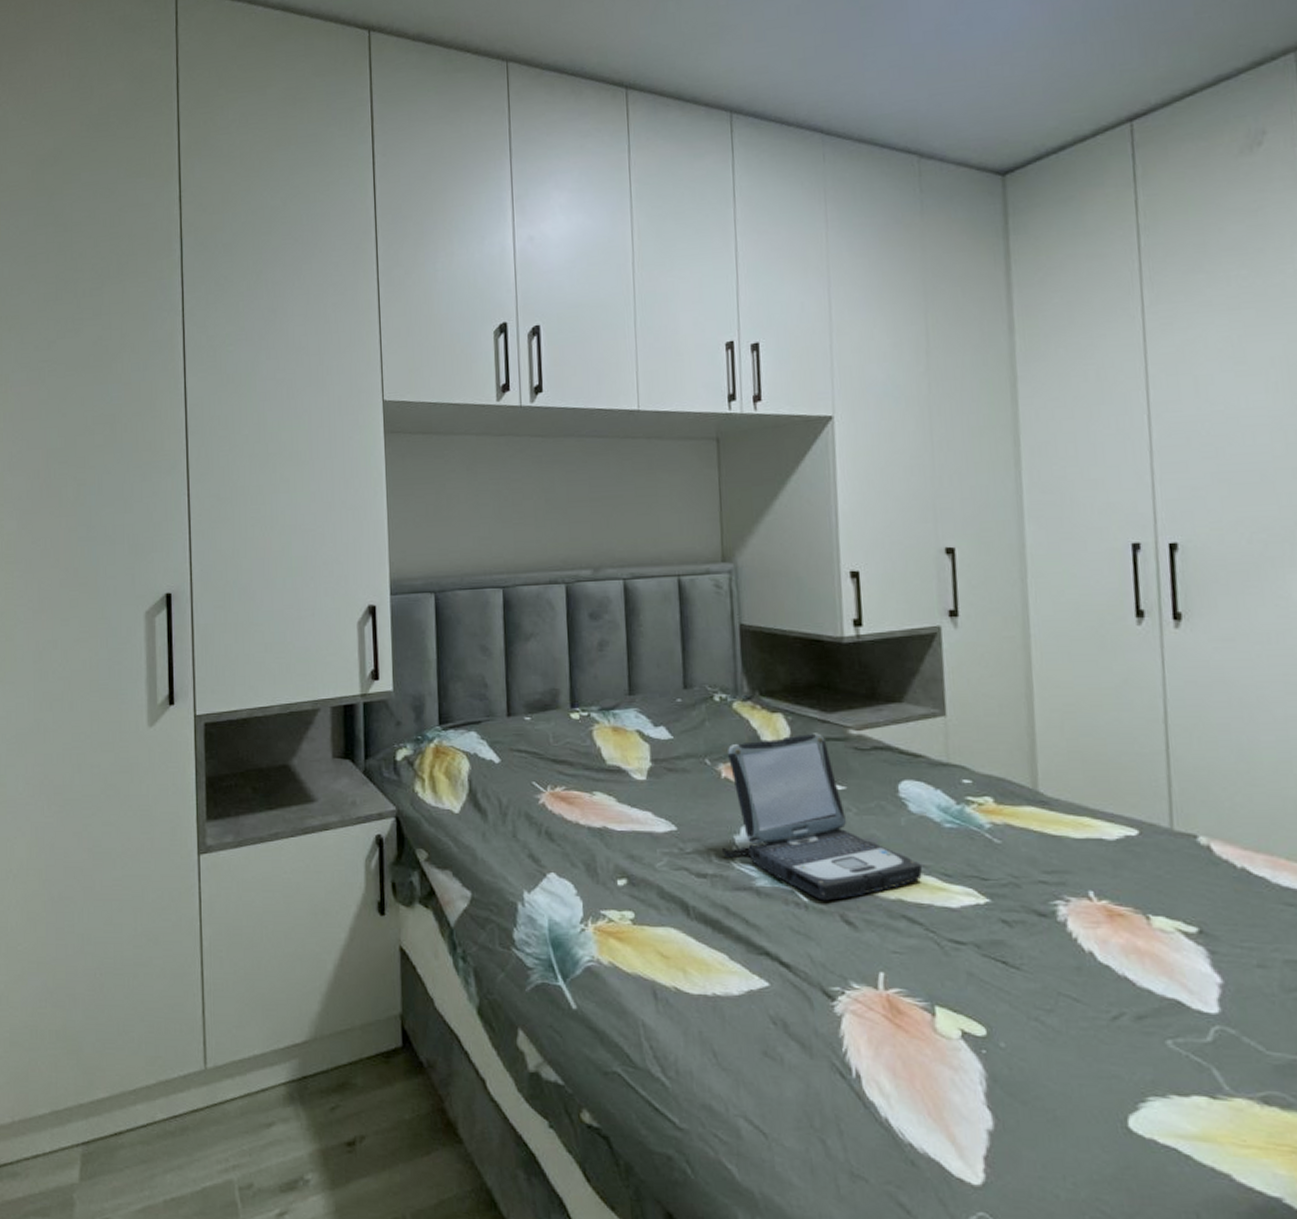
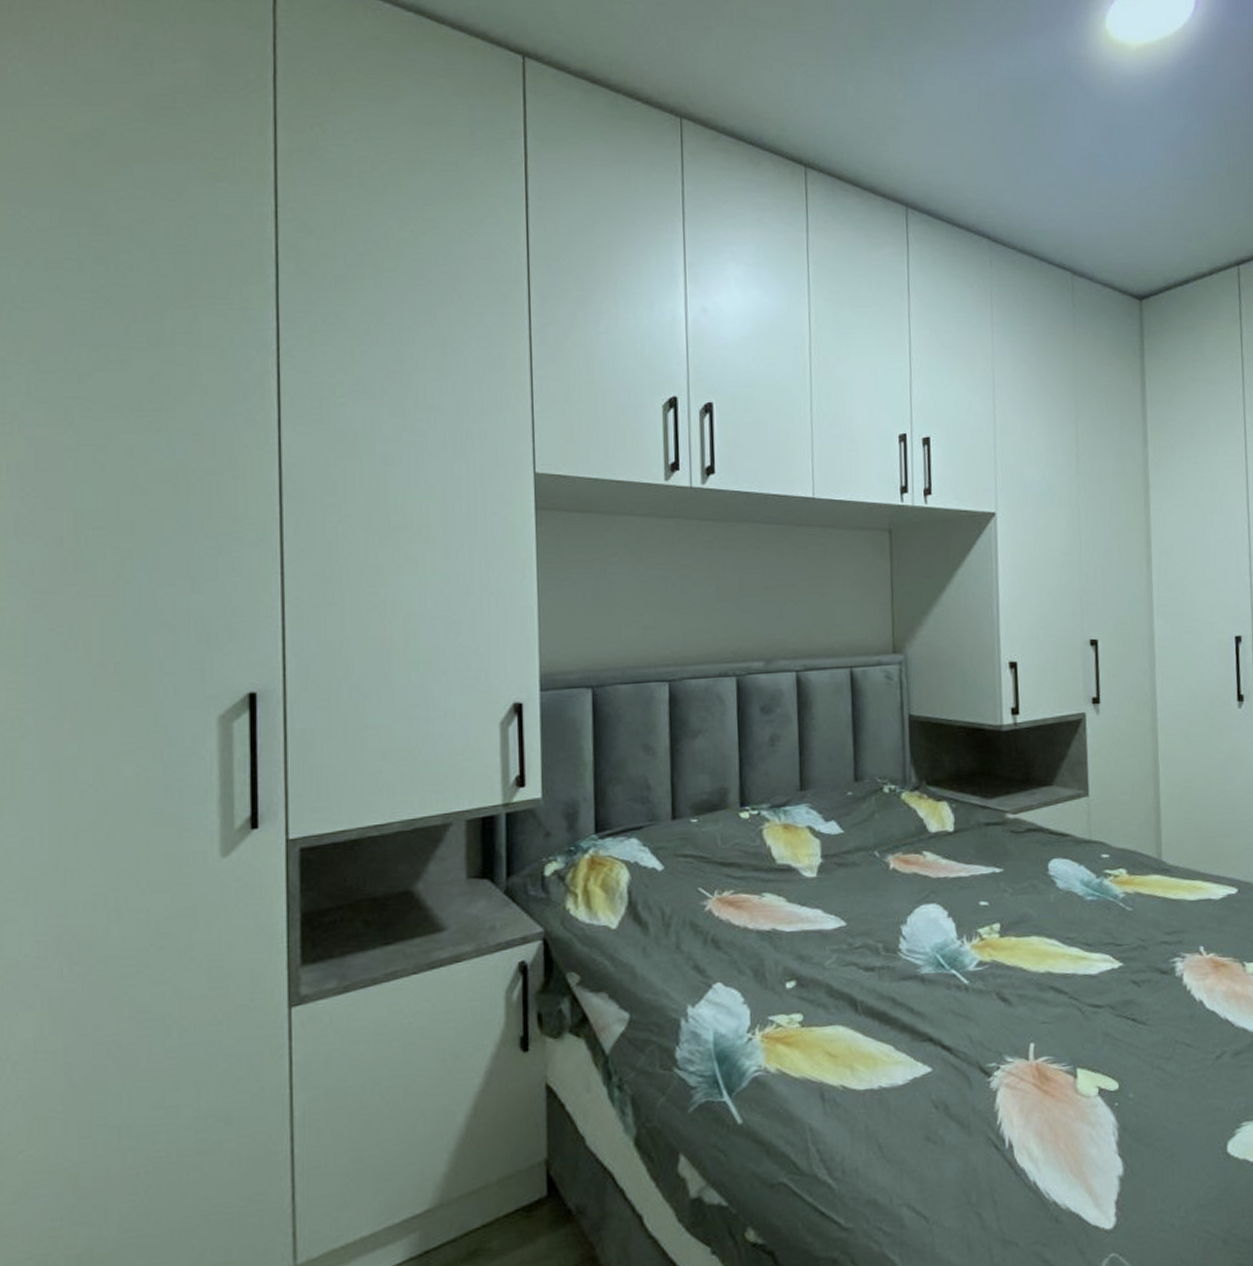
laptop: present [722,733,923,901] -> none [890,819,1068,981]

